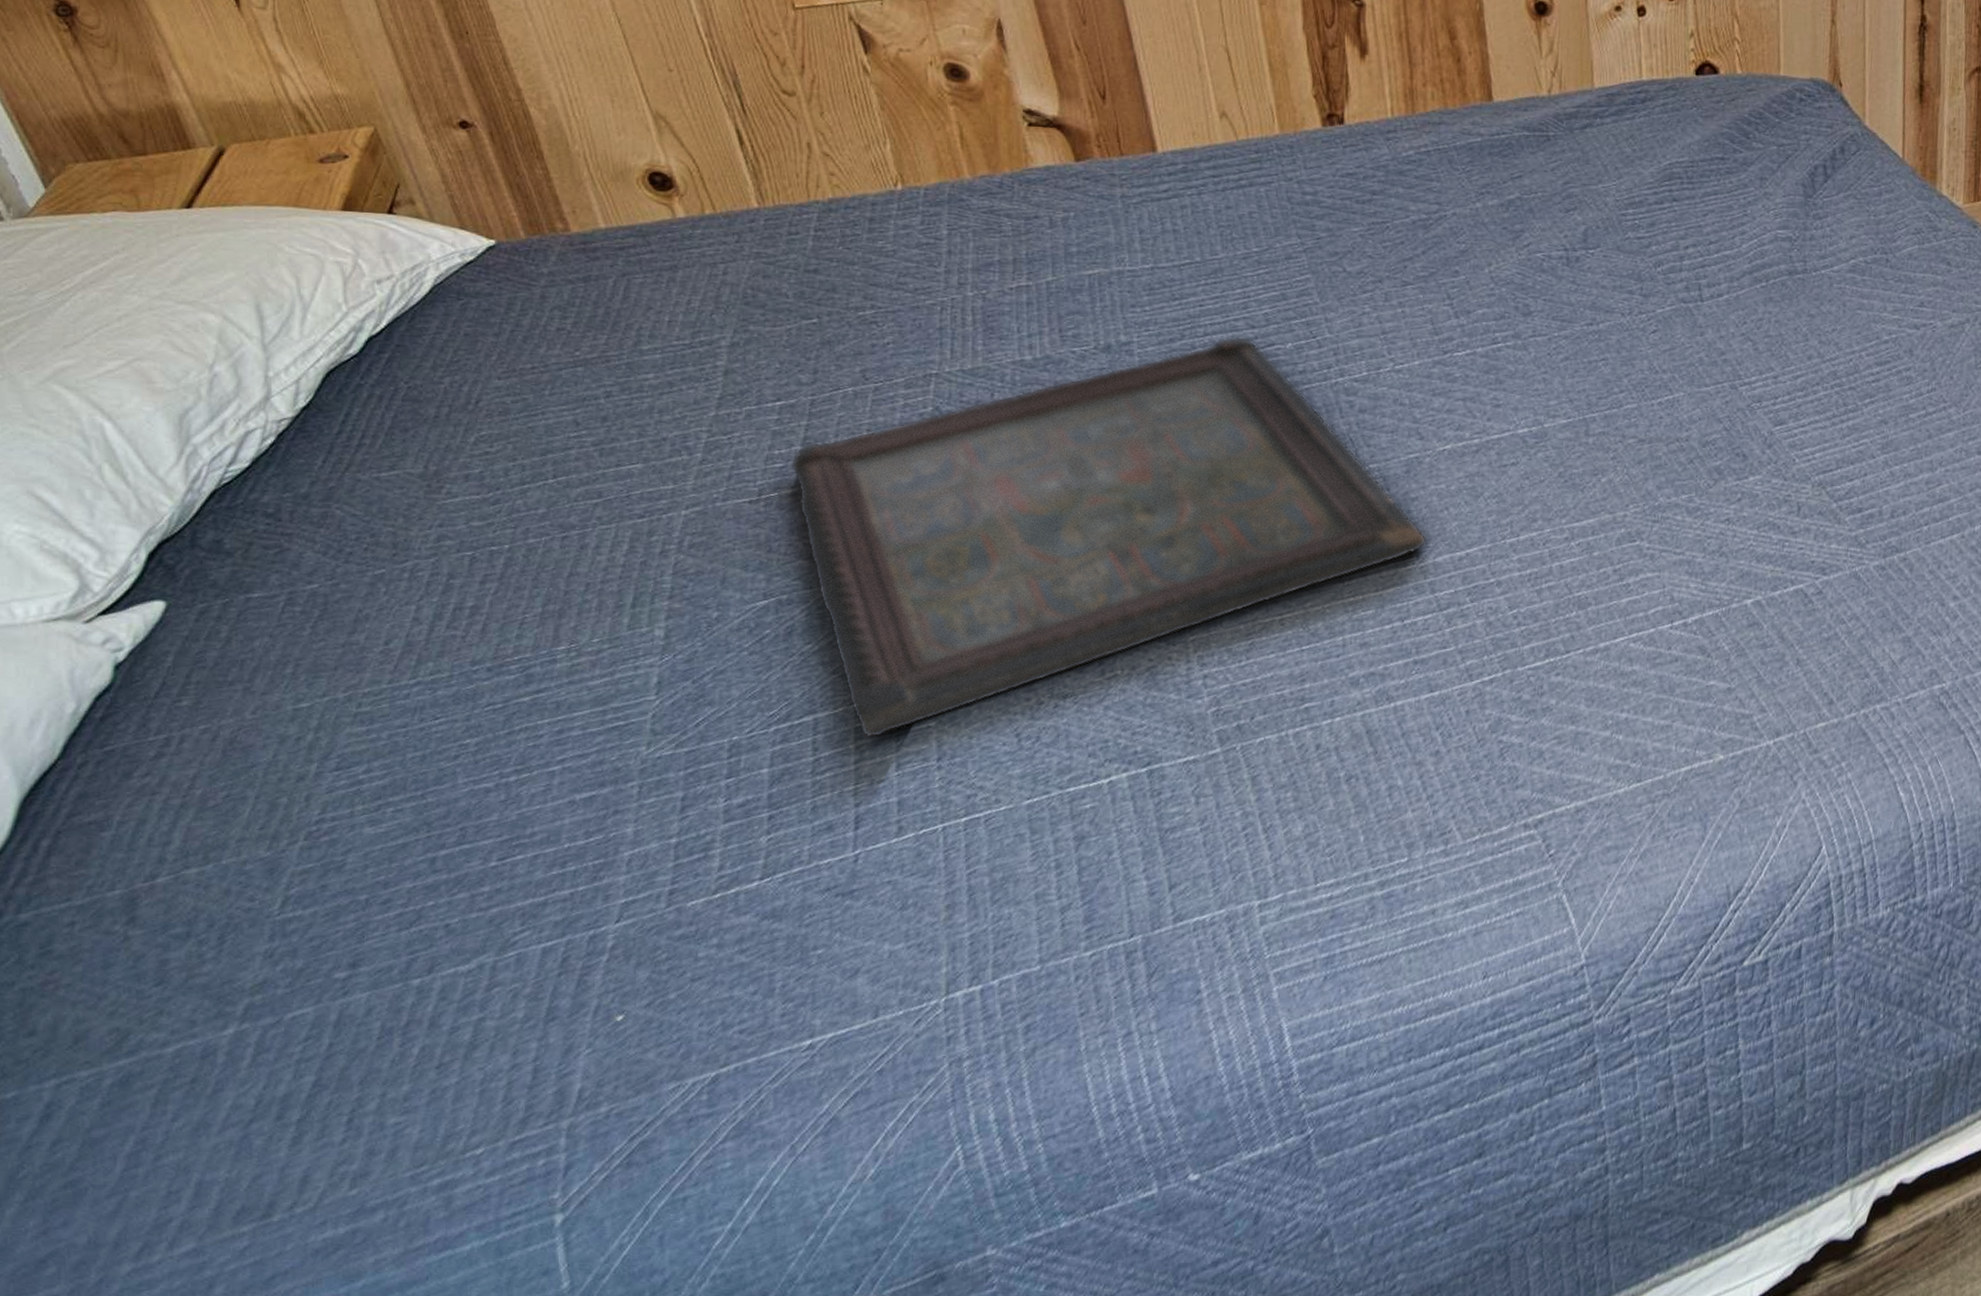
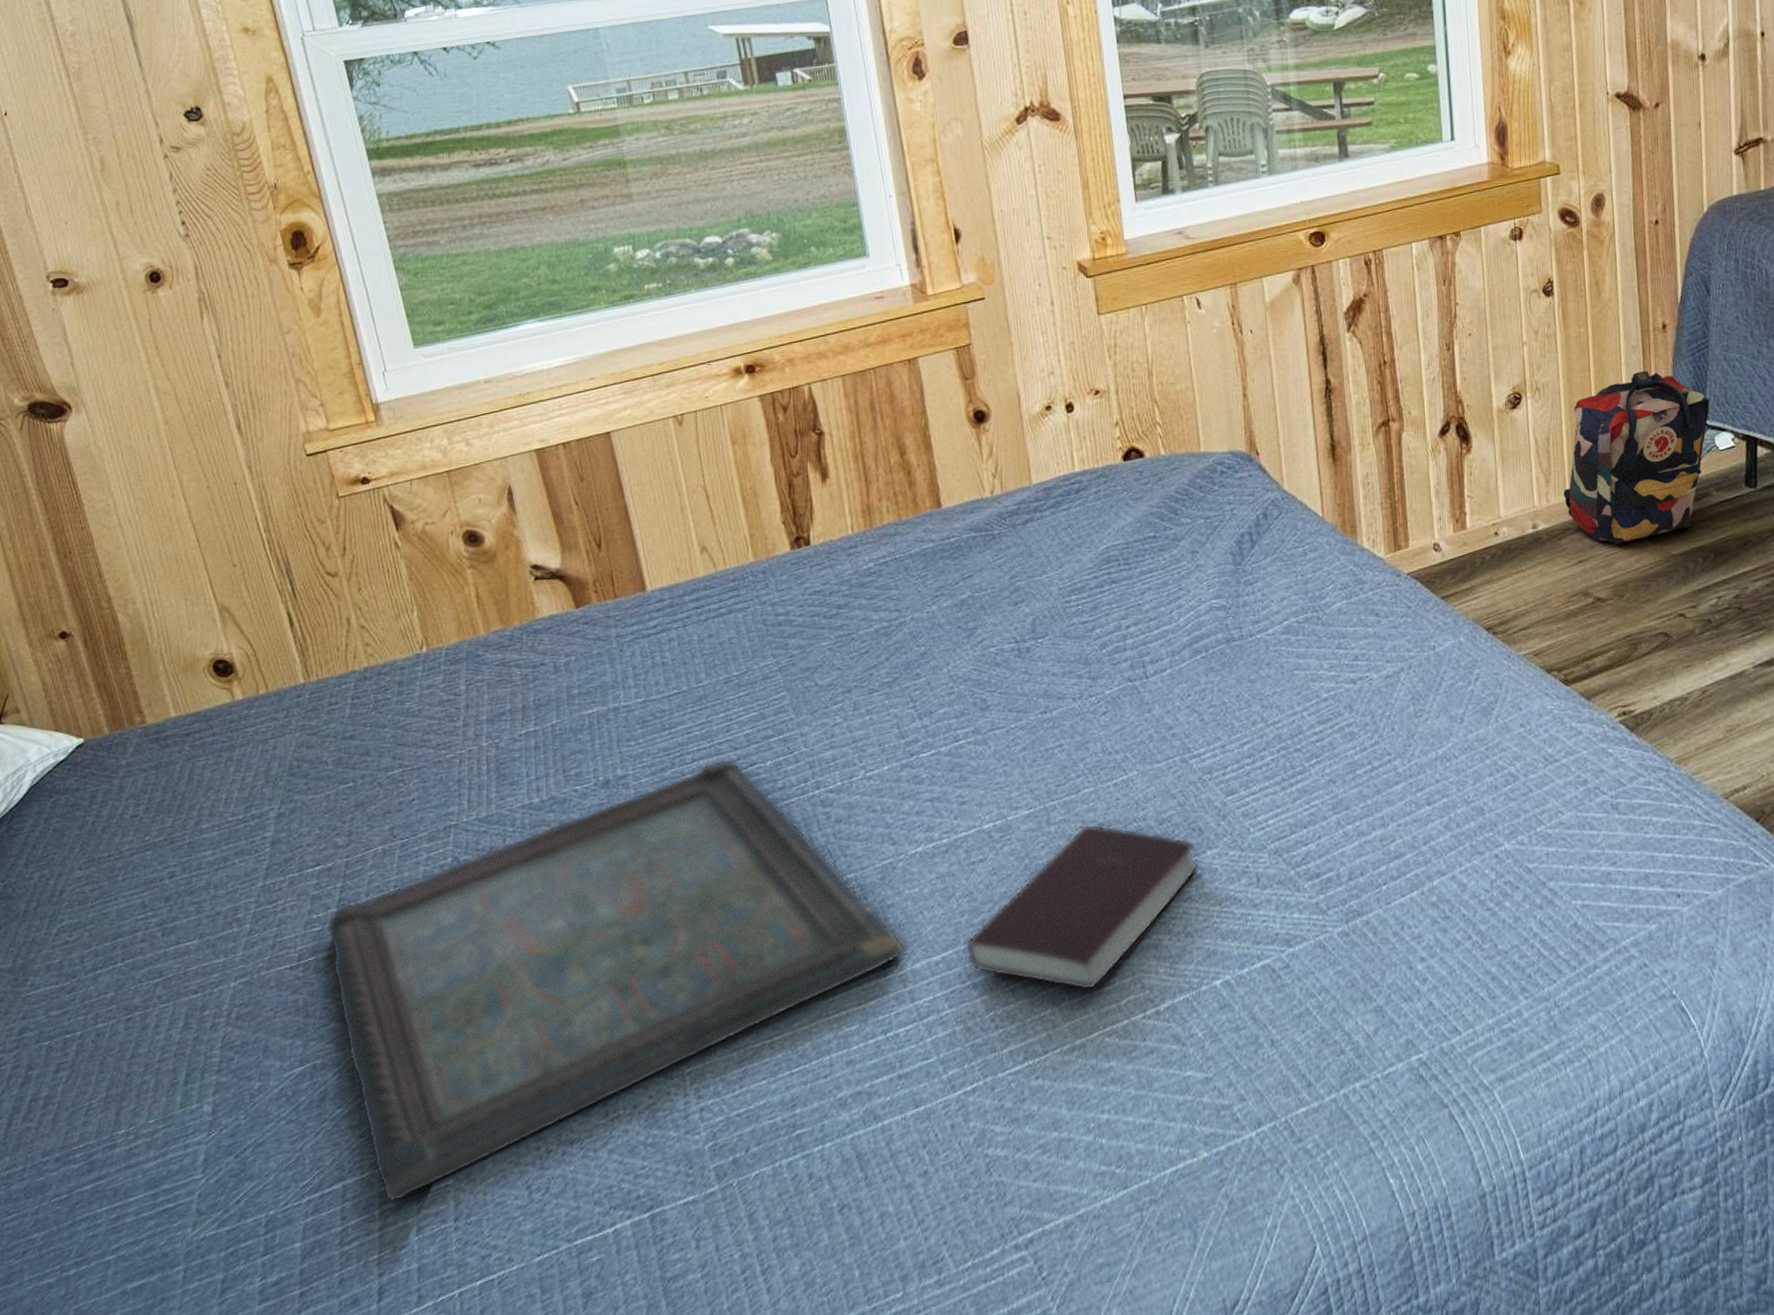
book: none [1491,439,1740,598] -> present [965,824,1200,991]

